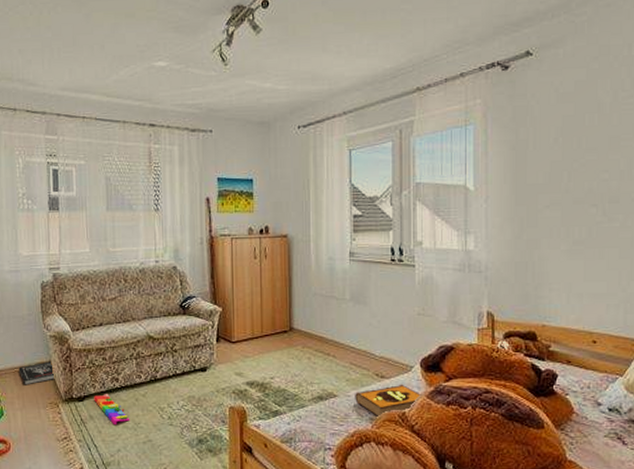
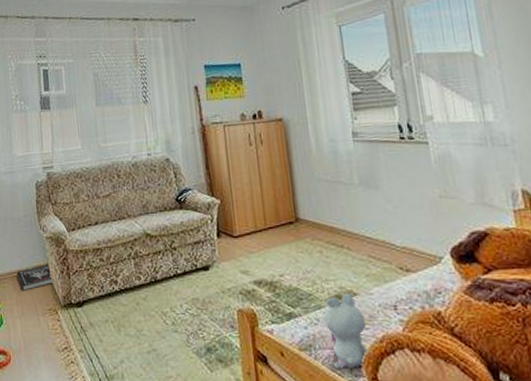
knob puzzle: present [94,394,130,426] -> none [93,298,132,333]
plush toy: none [305,394,342,458] -> present [323,293,368,368]
hardback book: present [355,384,422,419] -> none [378,278,458,321]

